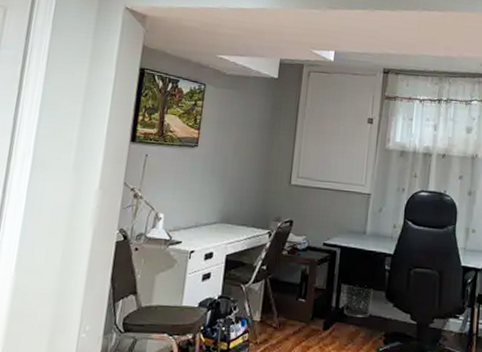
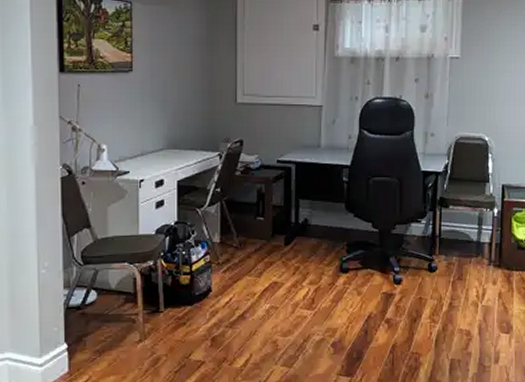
waste bin: present [344,284,374,318] -> none [303,199,333,231]

